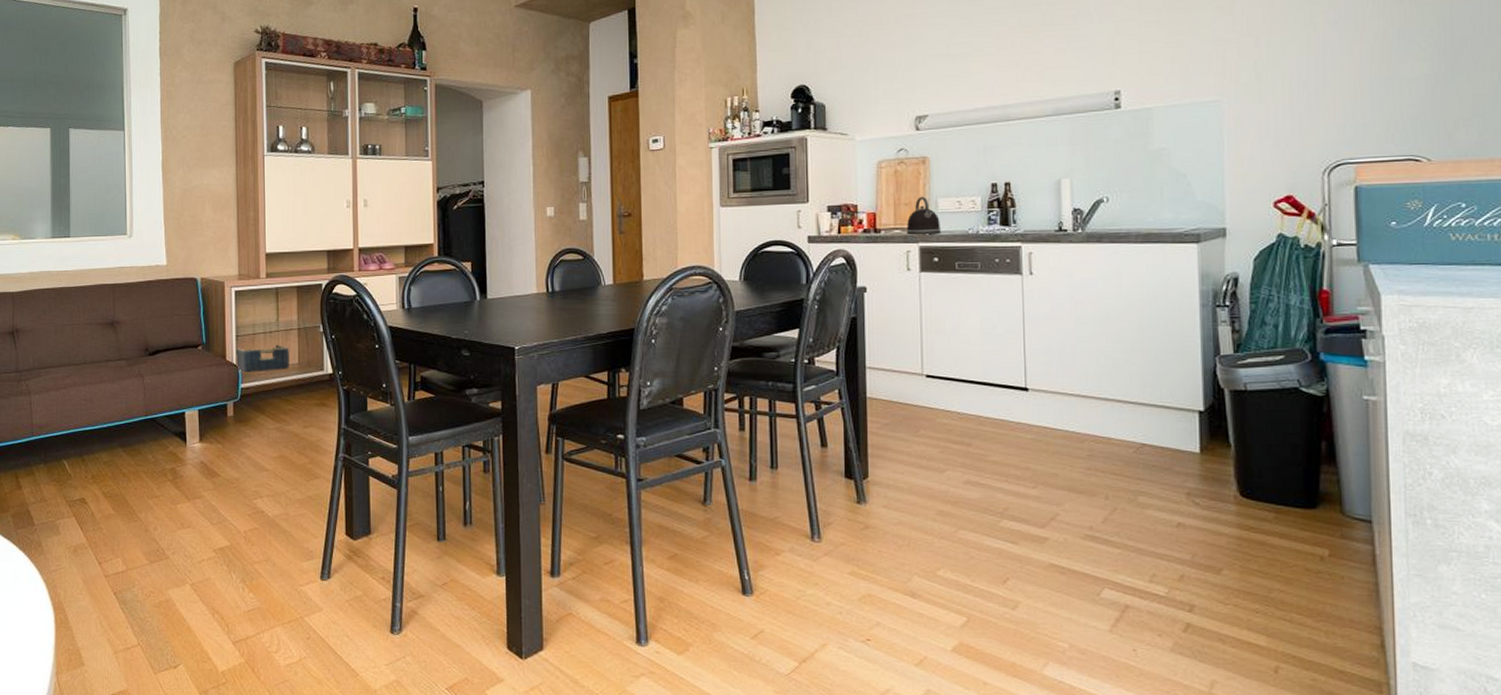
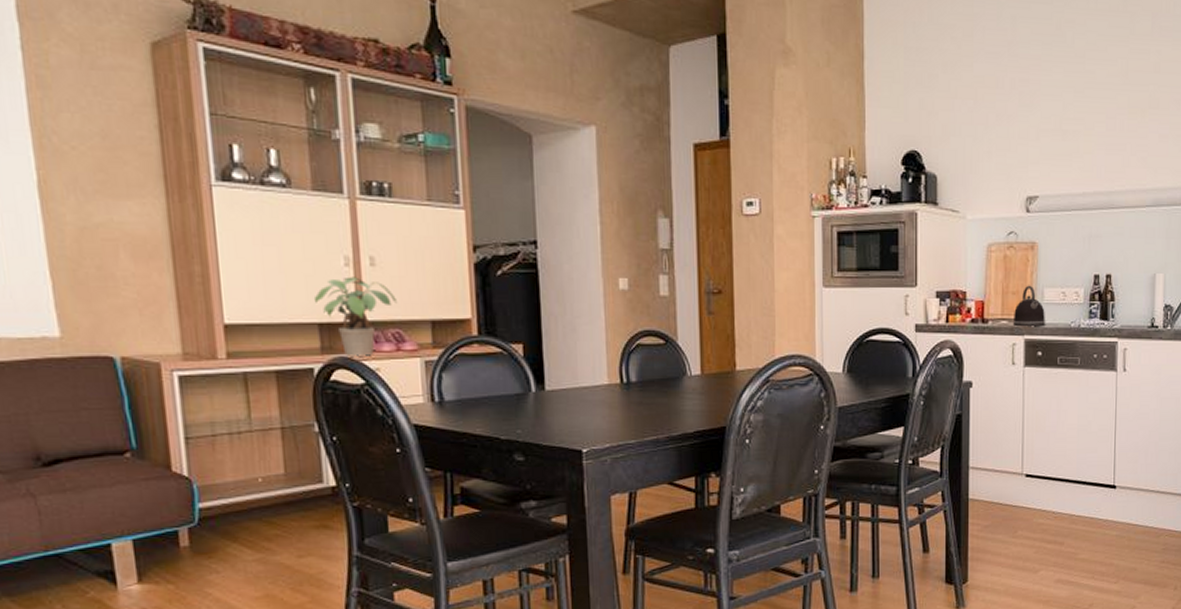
basket: present [235,344,289,373] -> none [185,449,271,488]
potted plant: none [325,215,381,274] -> present [313,276,397,356]

